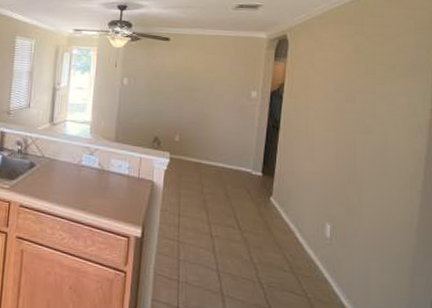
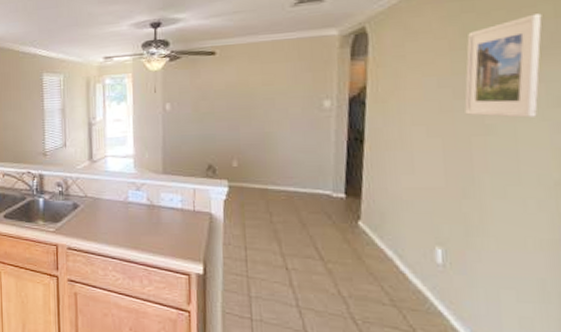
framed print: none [353,43,408,123] -> present [464,13,542,118]

